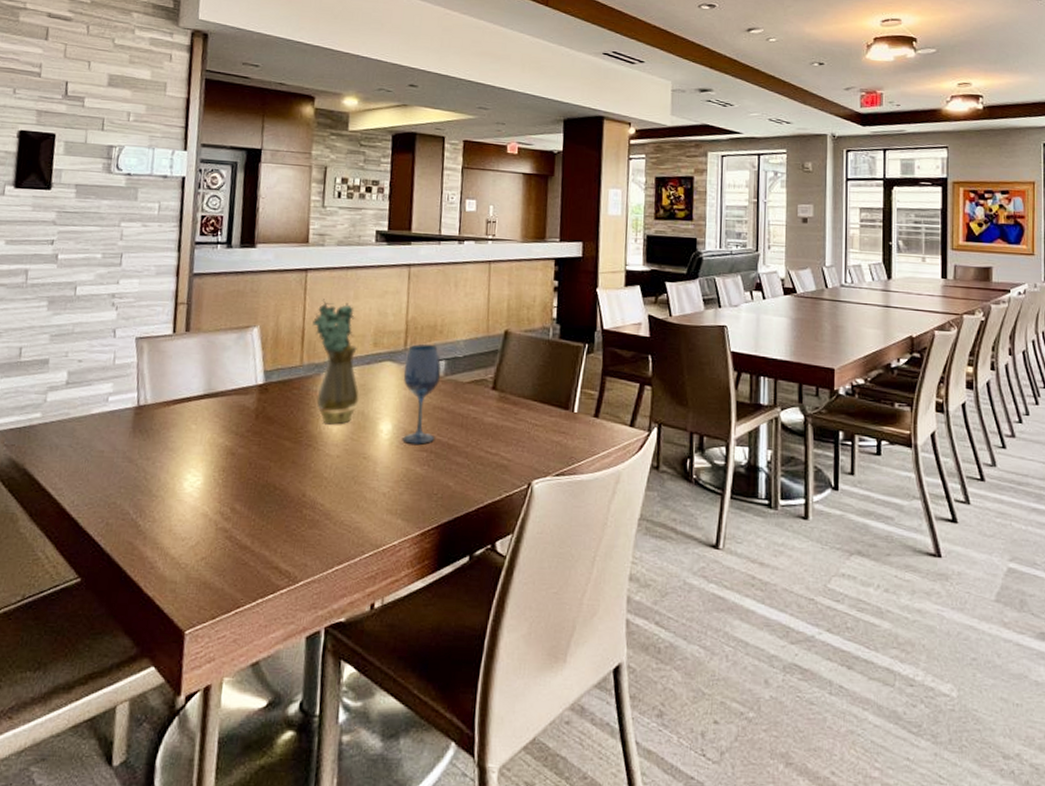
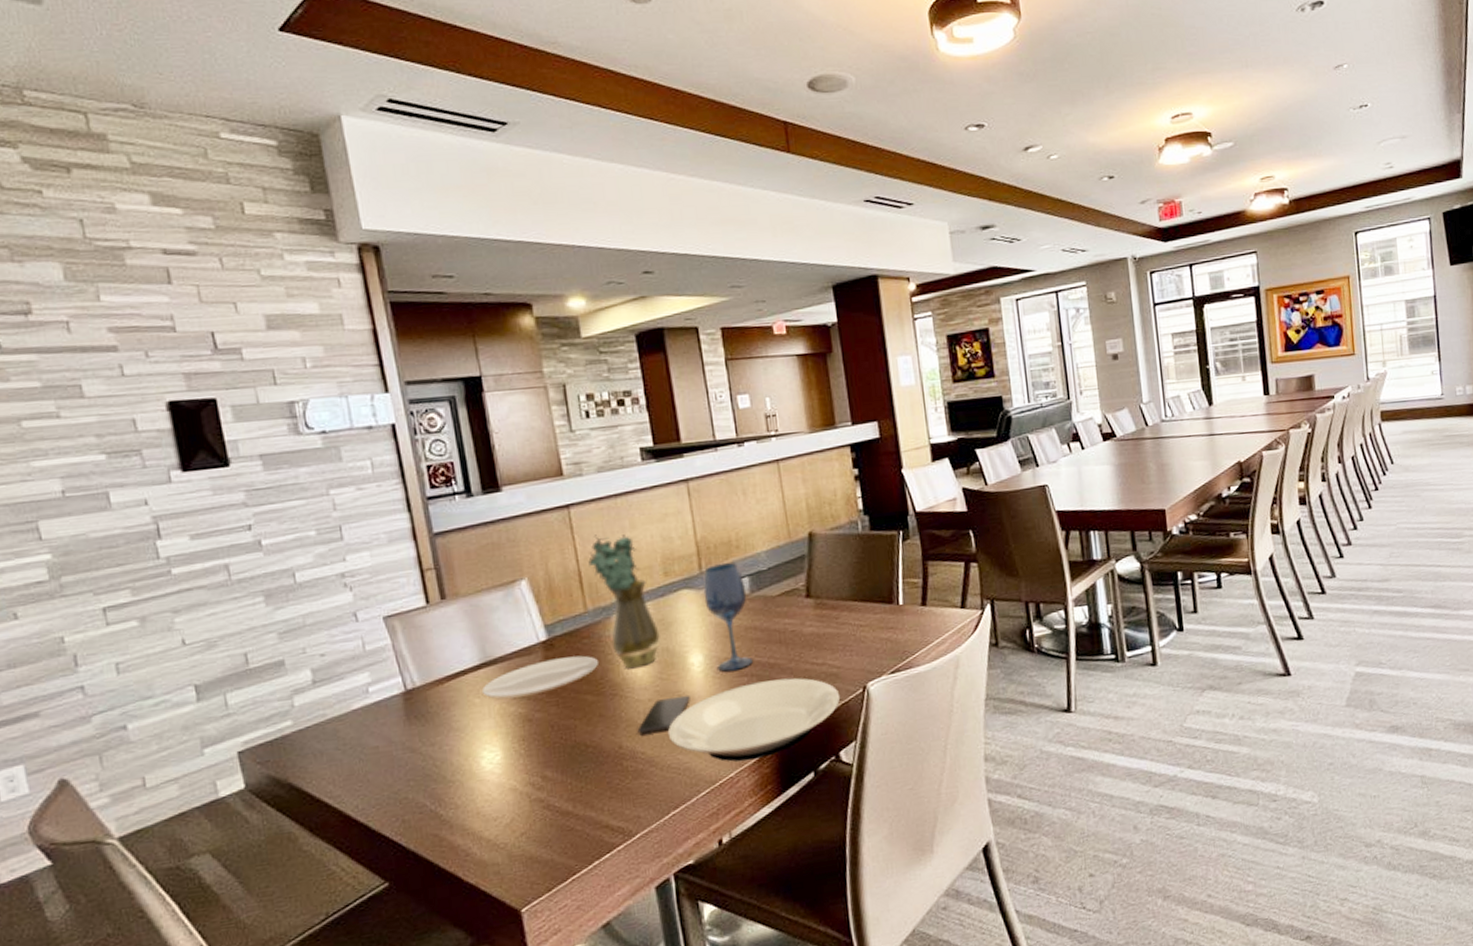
plate: none [199,402,303,432] -> present [481,655,600,699]
smartphone: none [321,458,373,489] -> present [637,694,690,735]
plate: none [347,459,506,533] -> present [667,678,841,762]

